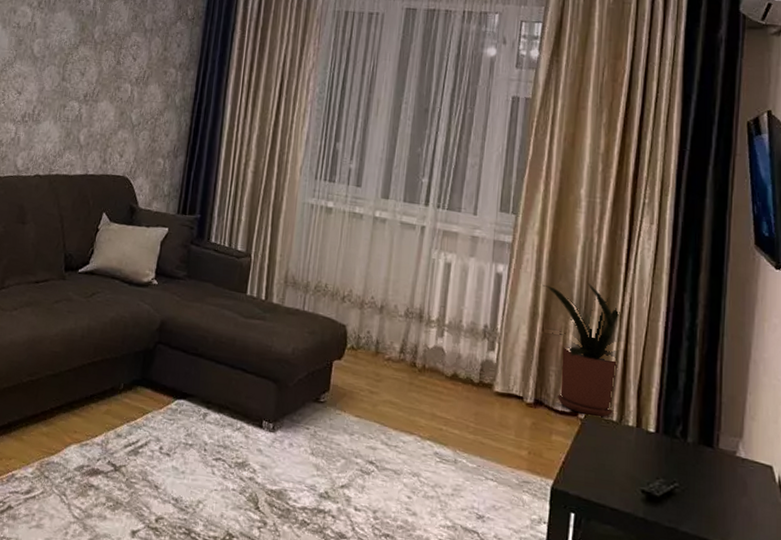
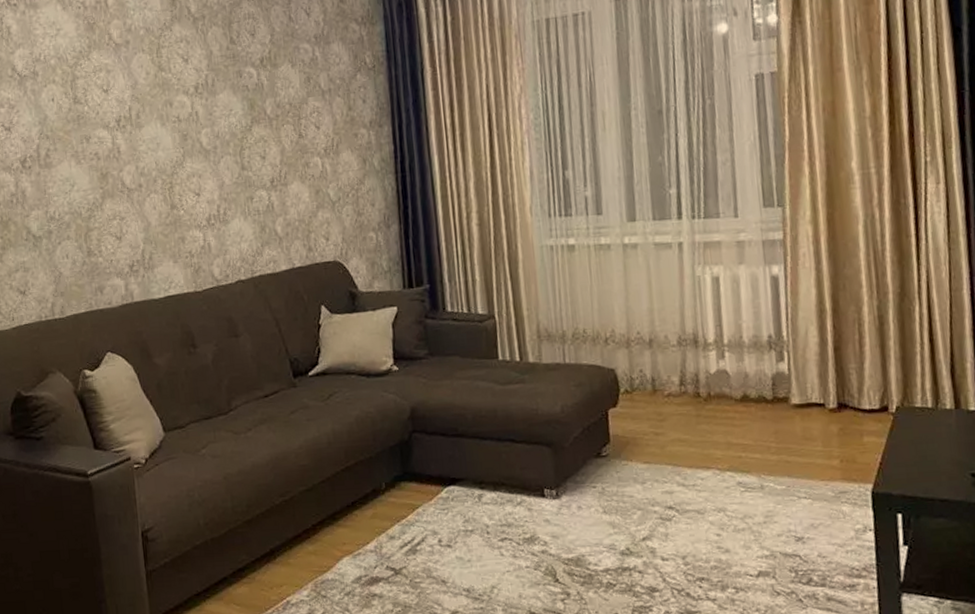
house plant: present [542,282,620,417] -> none [825,264,928,408]

